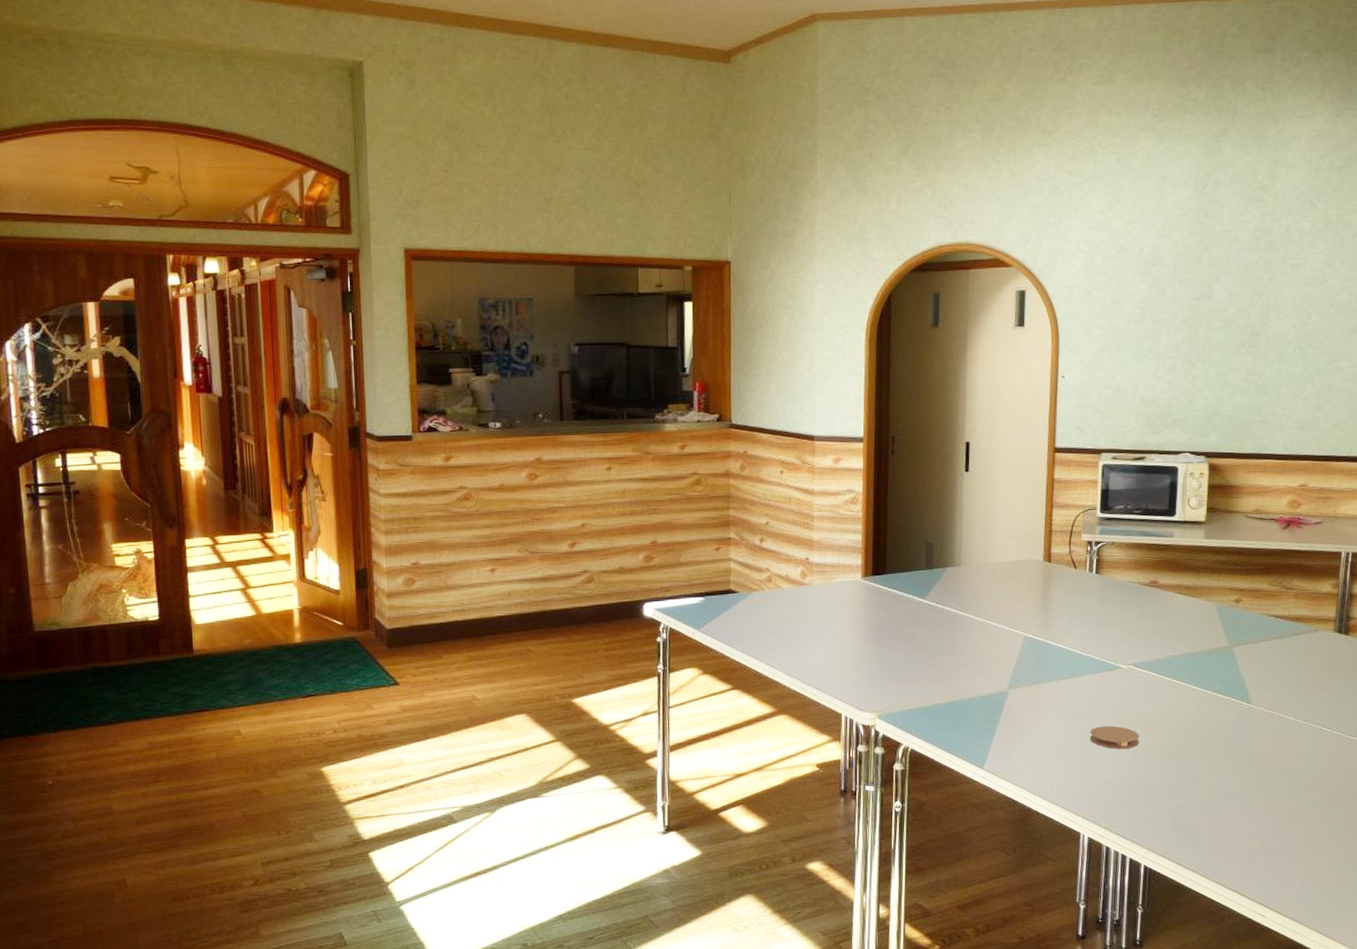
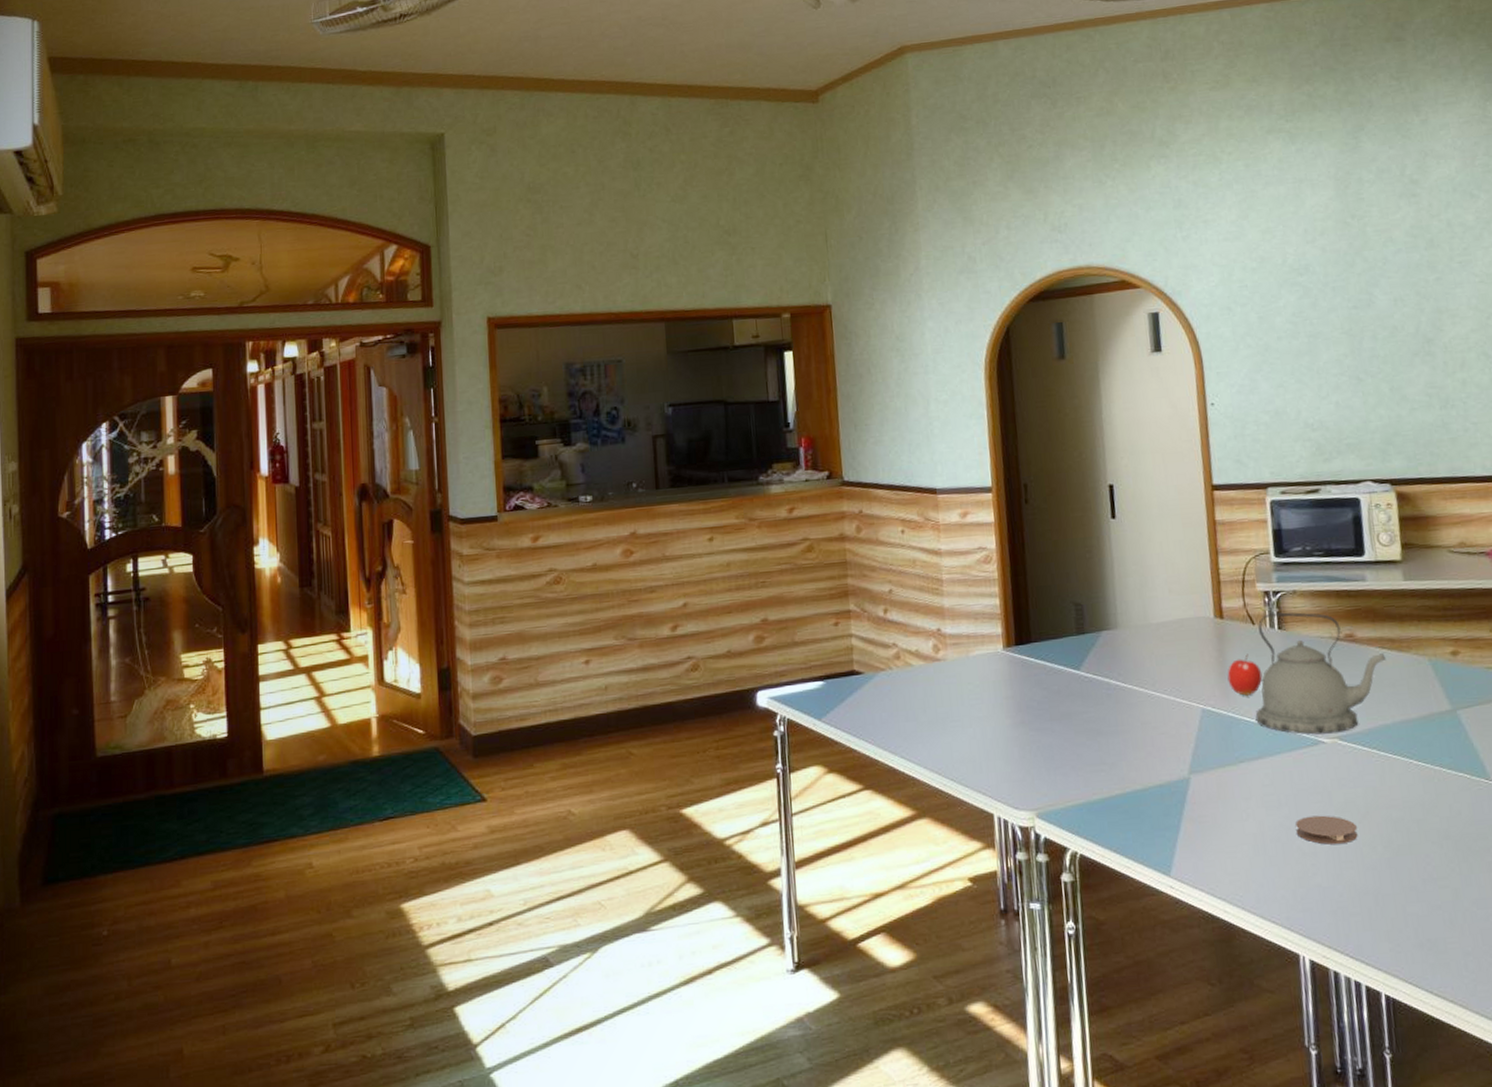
fruit: none [1049,593,1078,627] -> present [1227,654,1263,696]
kettle: none [1068,560,1181,661] -> present [1255,612,1386,735]

